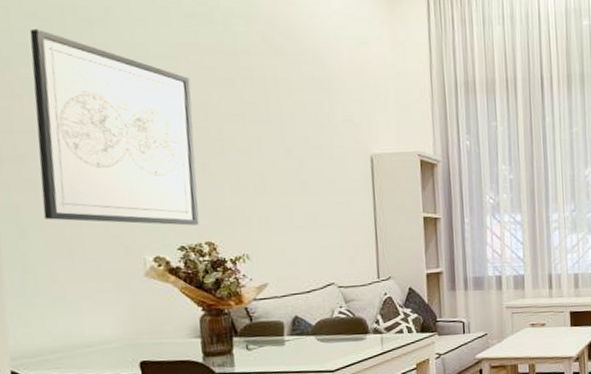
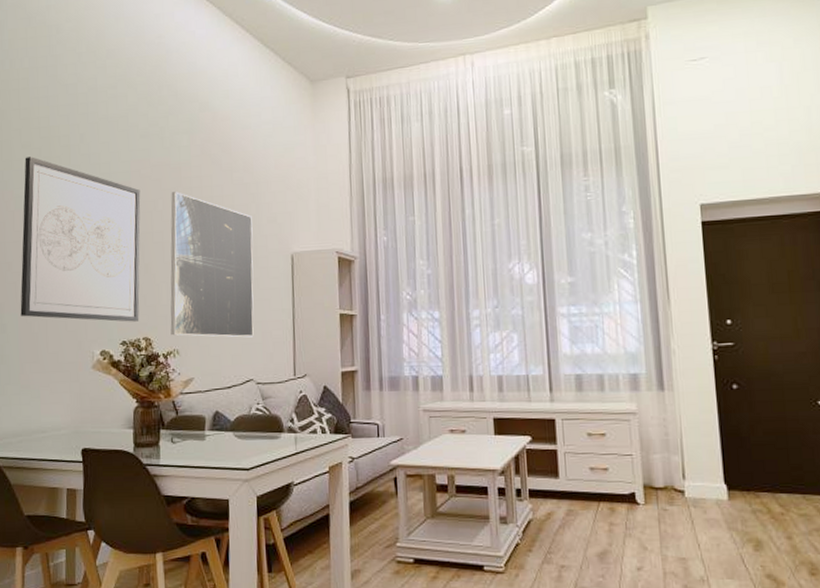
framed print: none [228,83,333,241] -> present [170,192,254,338]

